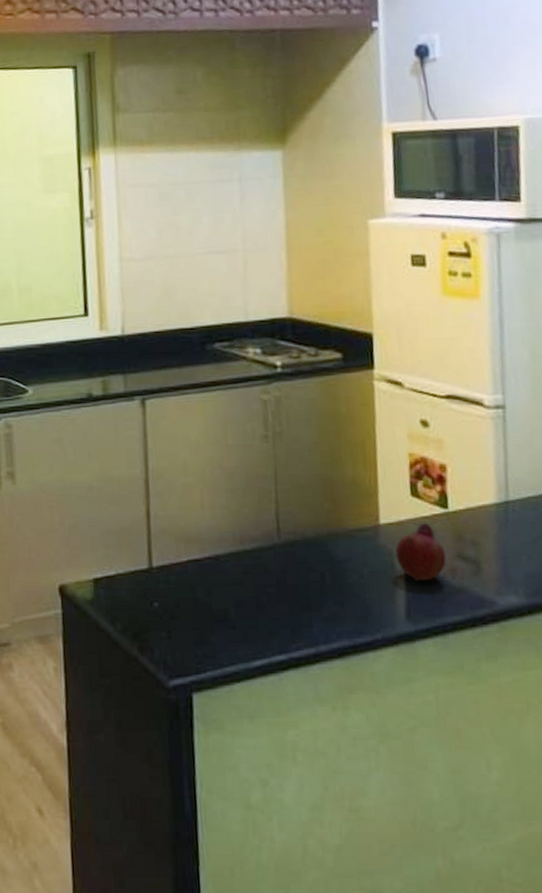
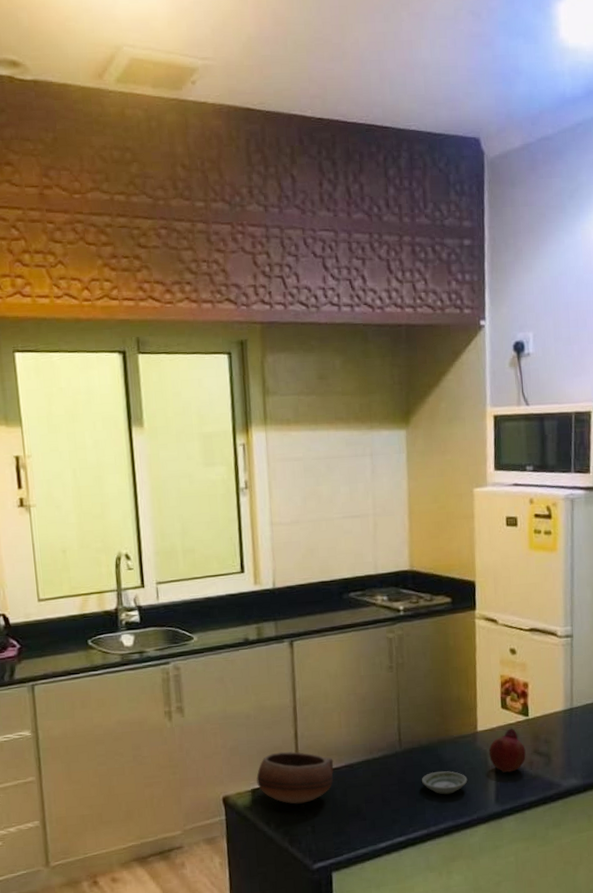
bowl: none [100,534,195,601] -> present [256,751,334,804]
saucer: none [306,573,368,604] -> present [421,771,468,795]

